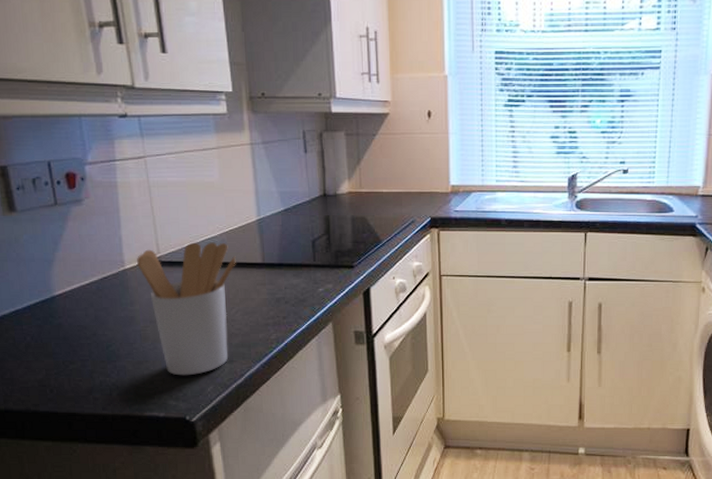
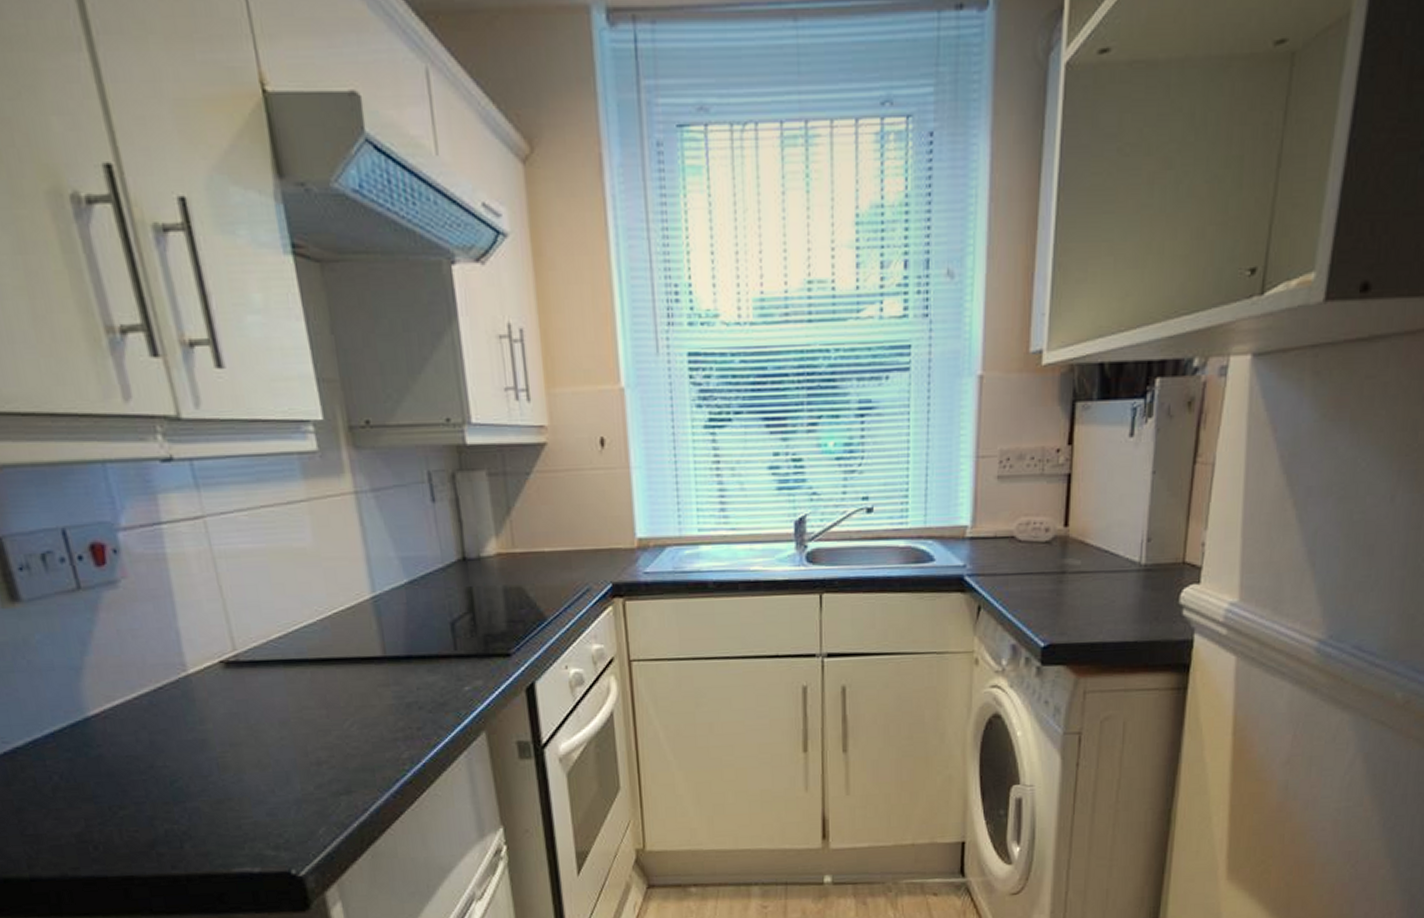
utensil holder: present [137,241,236,376] -> none [203,629,346,816]

